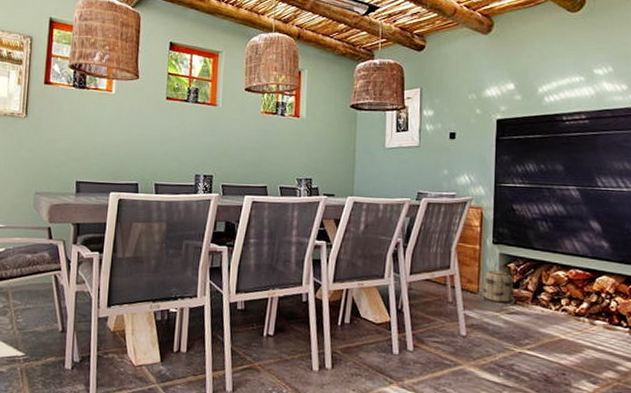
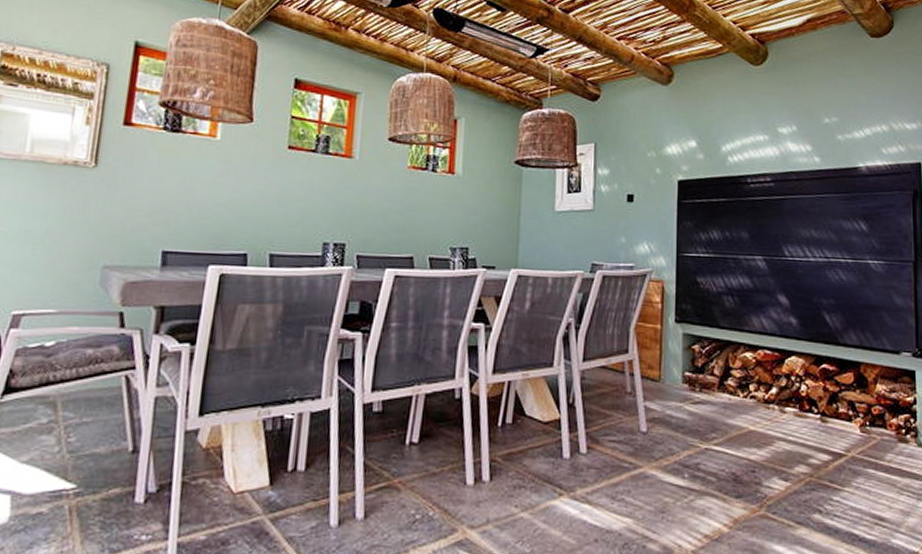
basket: present [482,263,514,306] -> none [665,344,699,395]

